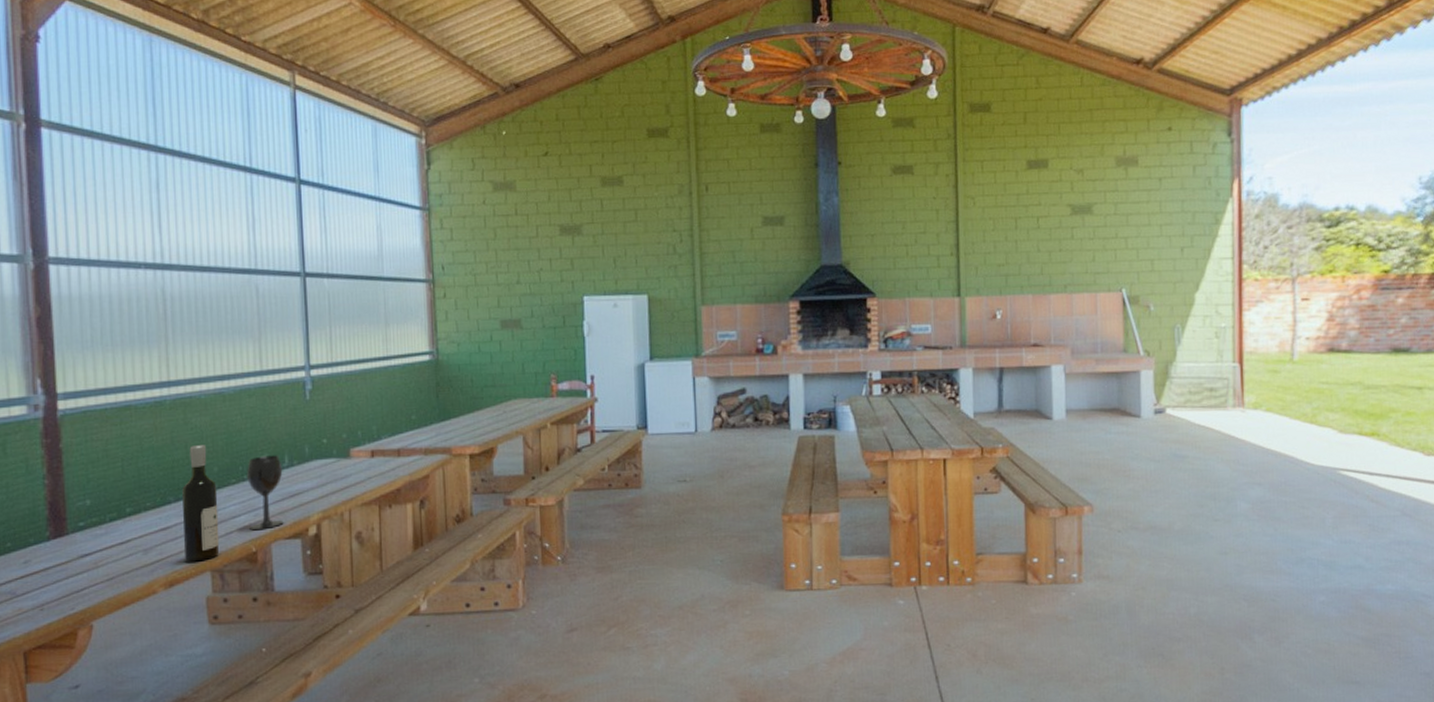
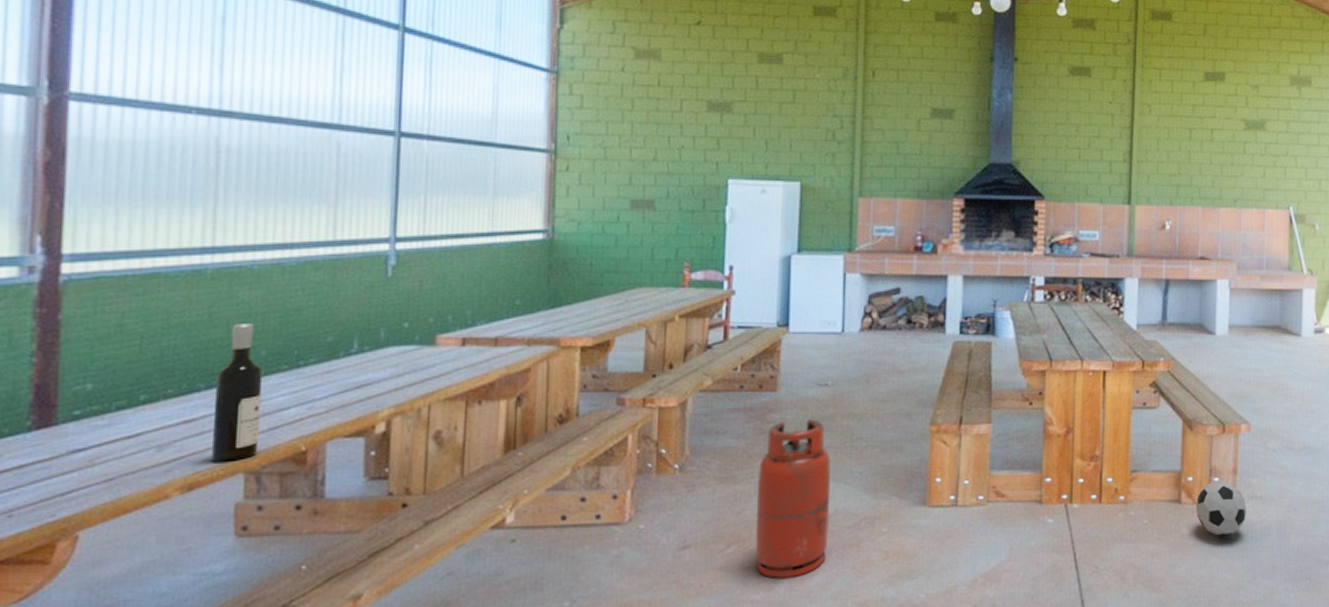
wine glass: present [246,455,284,531] -> none [300,339,350,426]
gas cylinder: none [631,513,697,658] -> present [756,419,831,579]
soccer ball: none [1042,562,1094,615] -> present [1195,481,1247,536]

